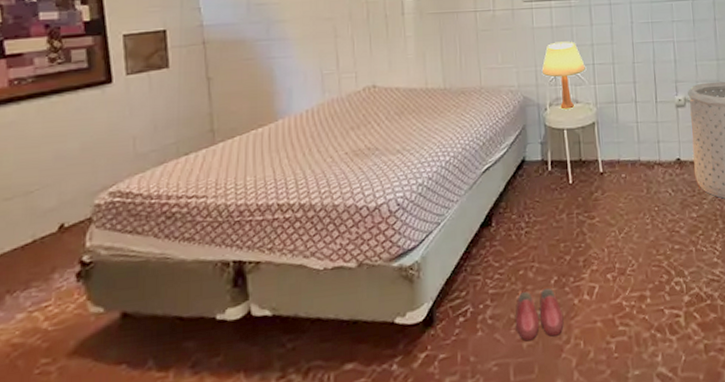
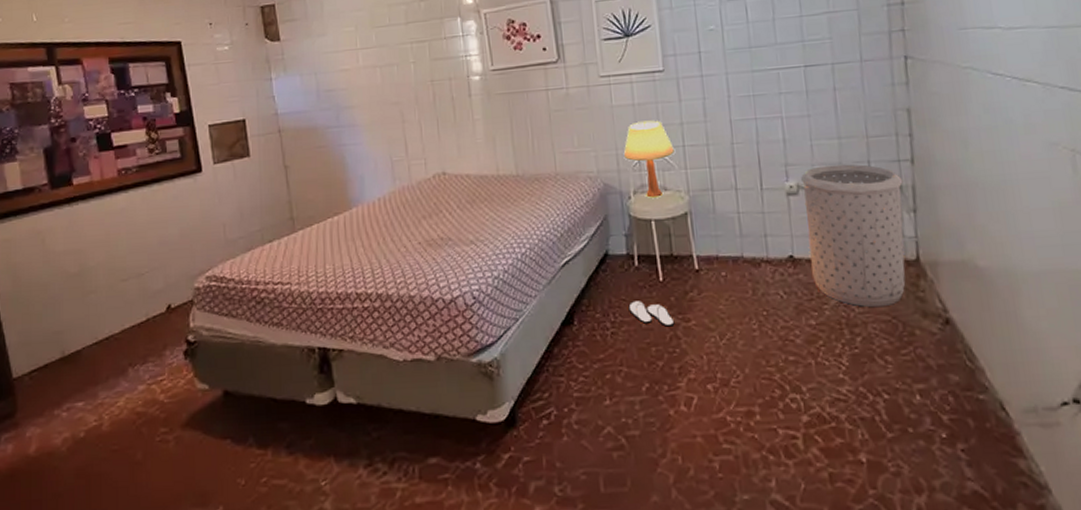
slippers: present [516,287,564,341] -> none [604,395,658,451]
slippers: none [541,202,581,224] -> present [628,301,675,327]

